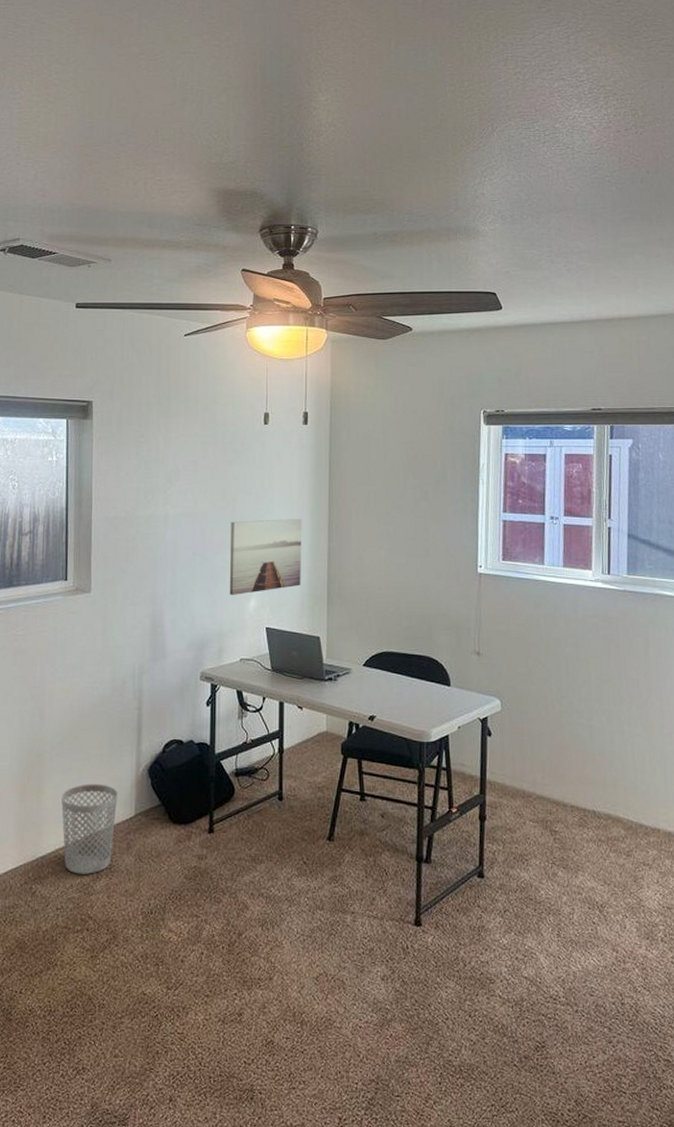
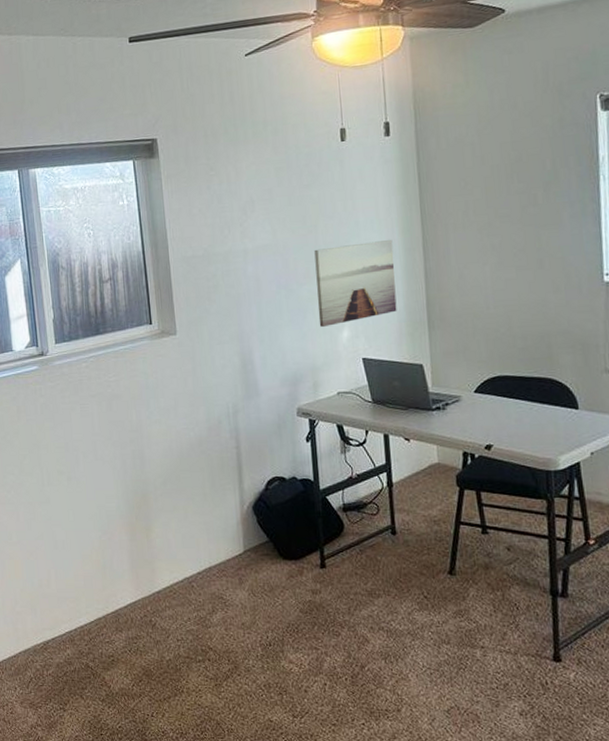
wastebasket: present [61,784,117,874] -> none [170,522,225,608]

